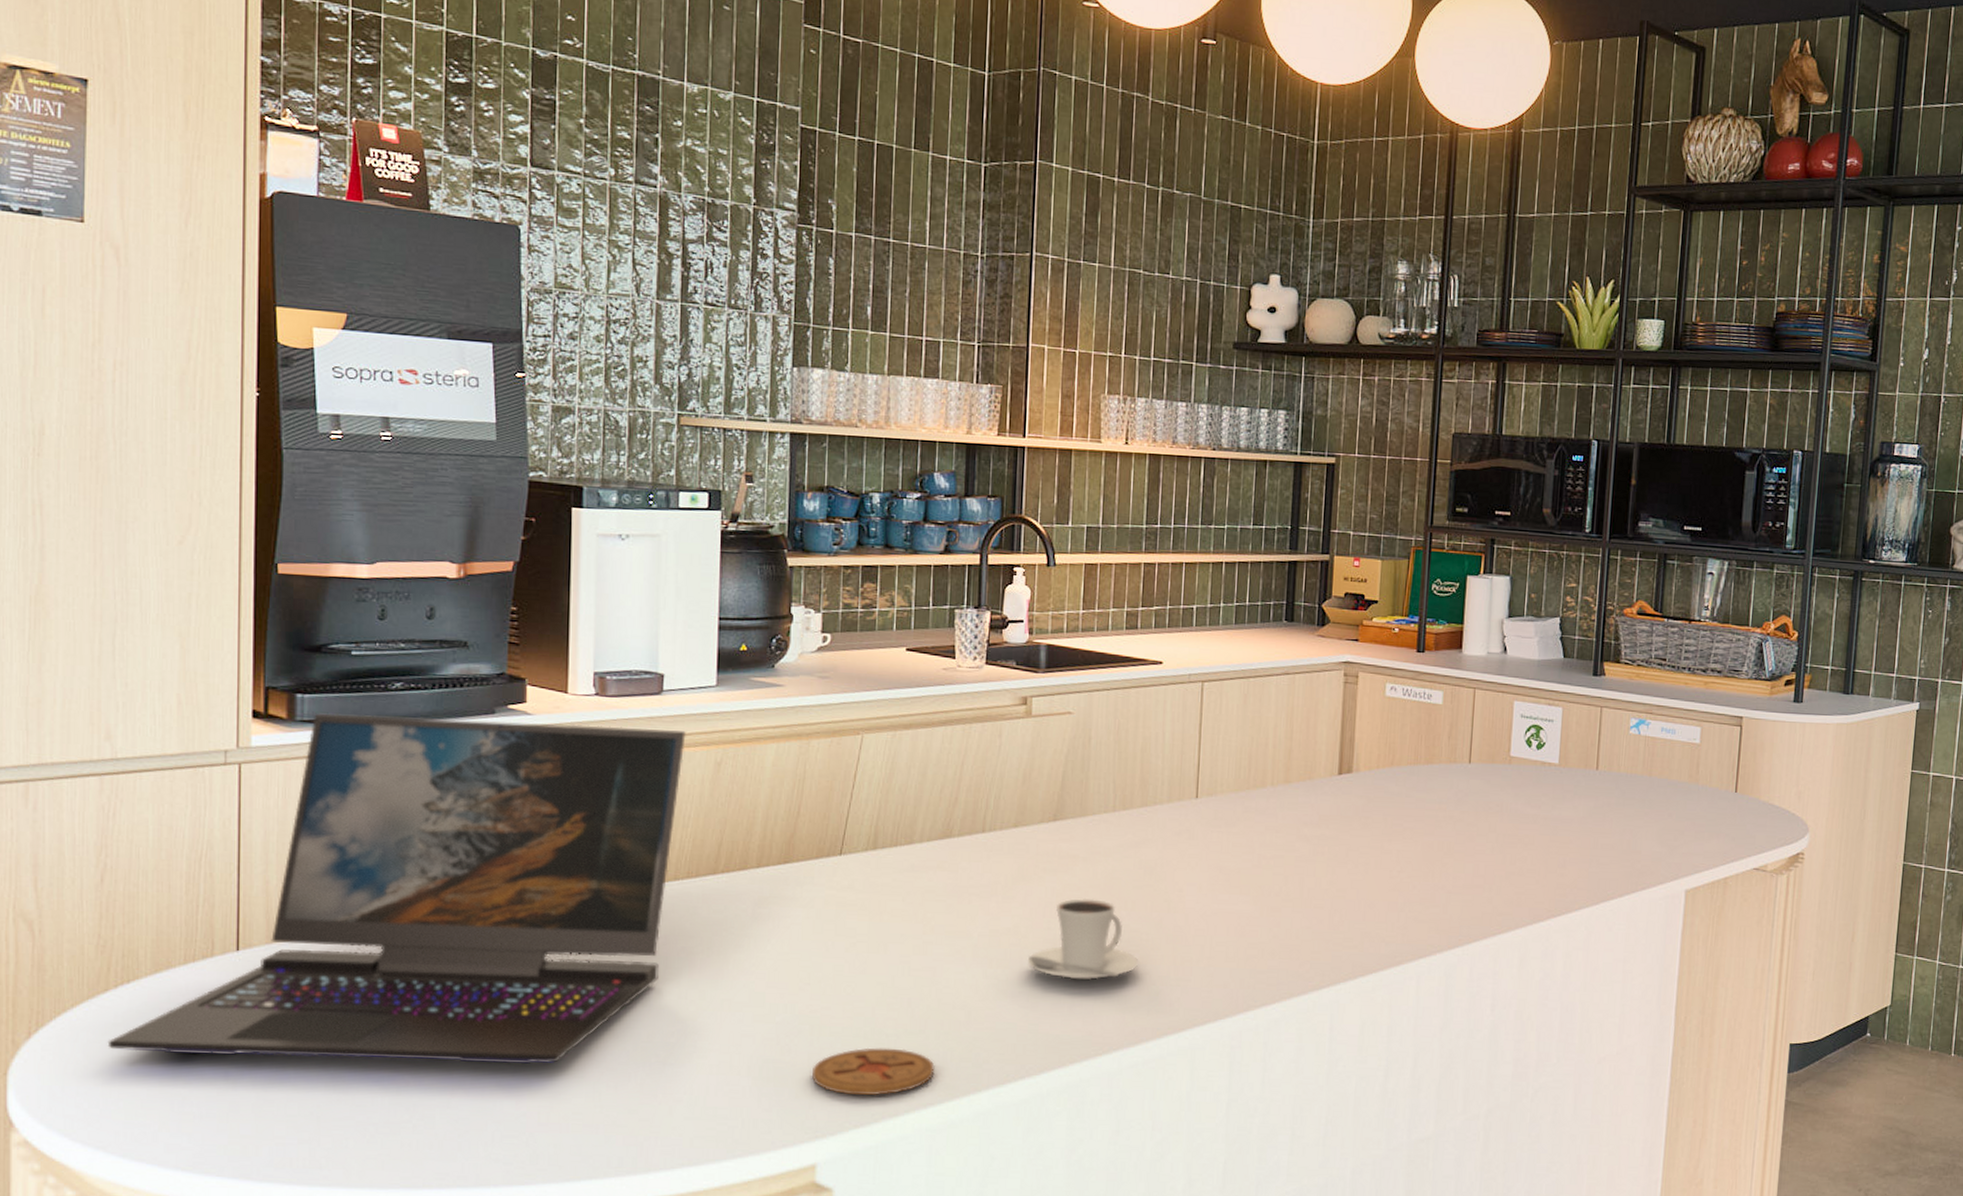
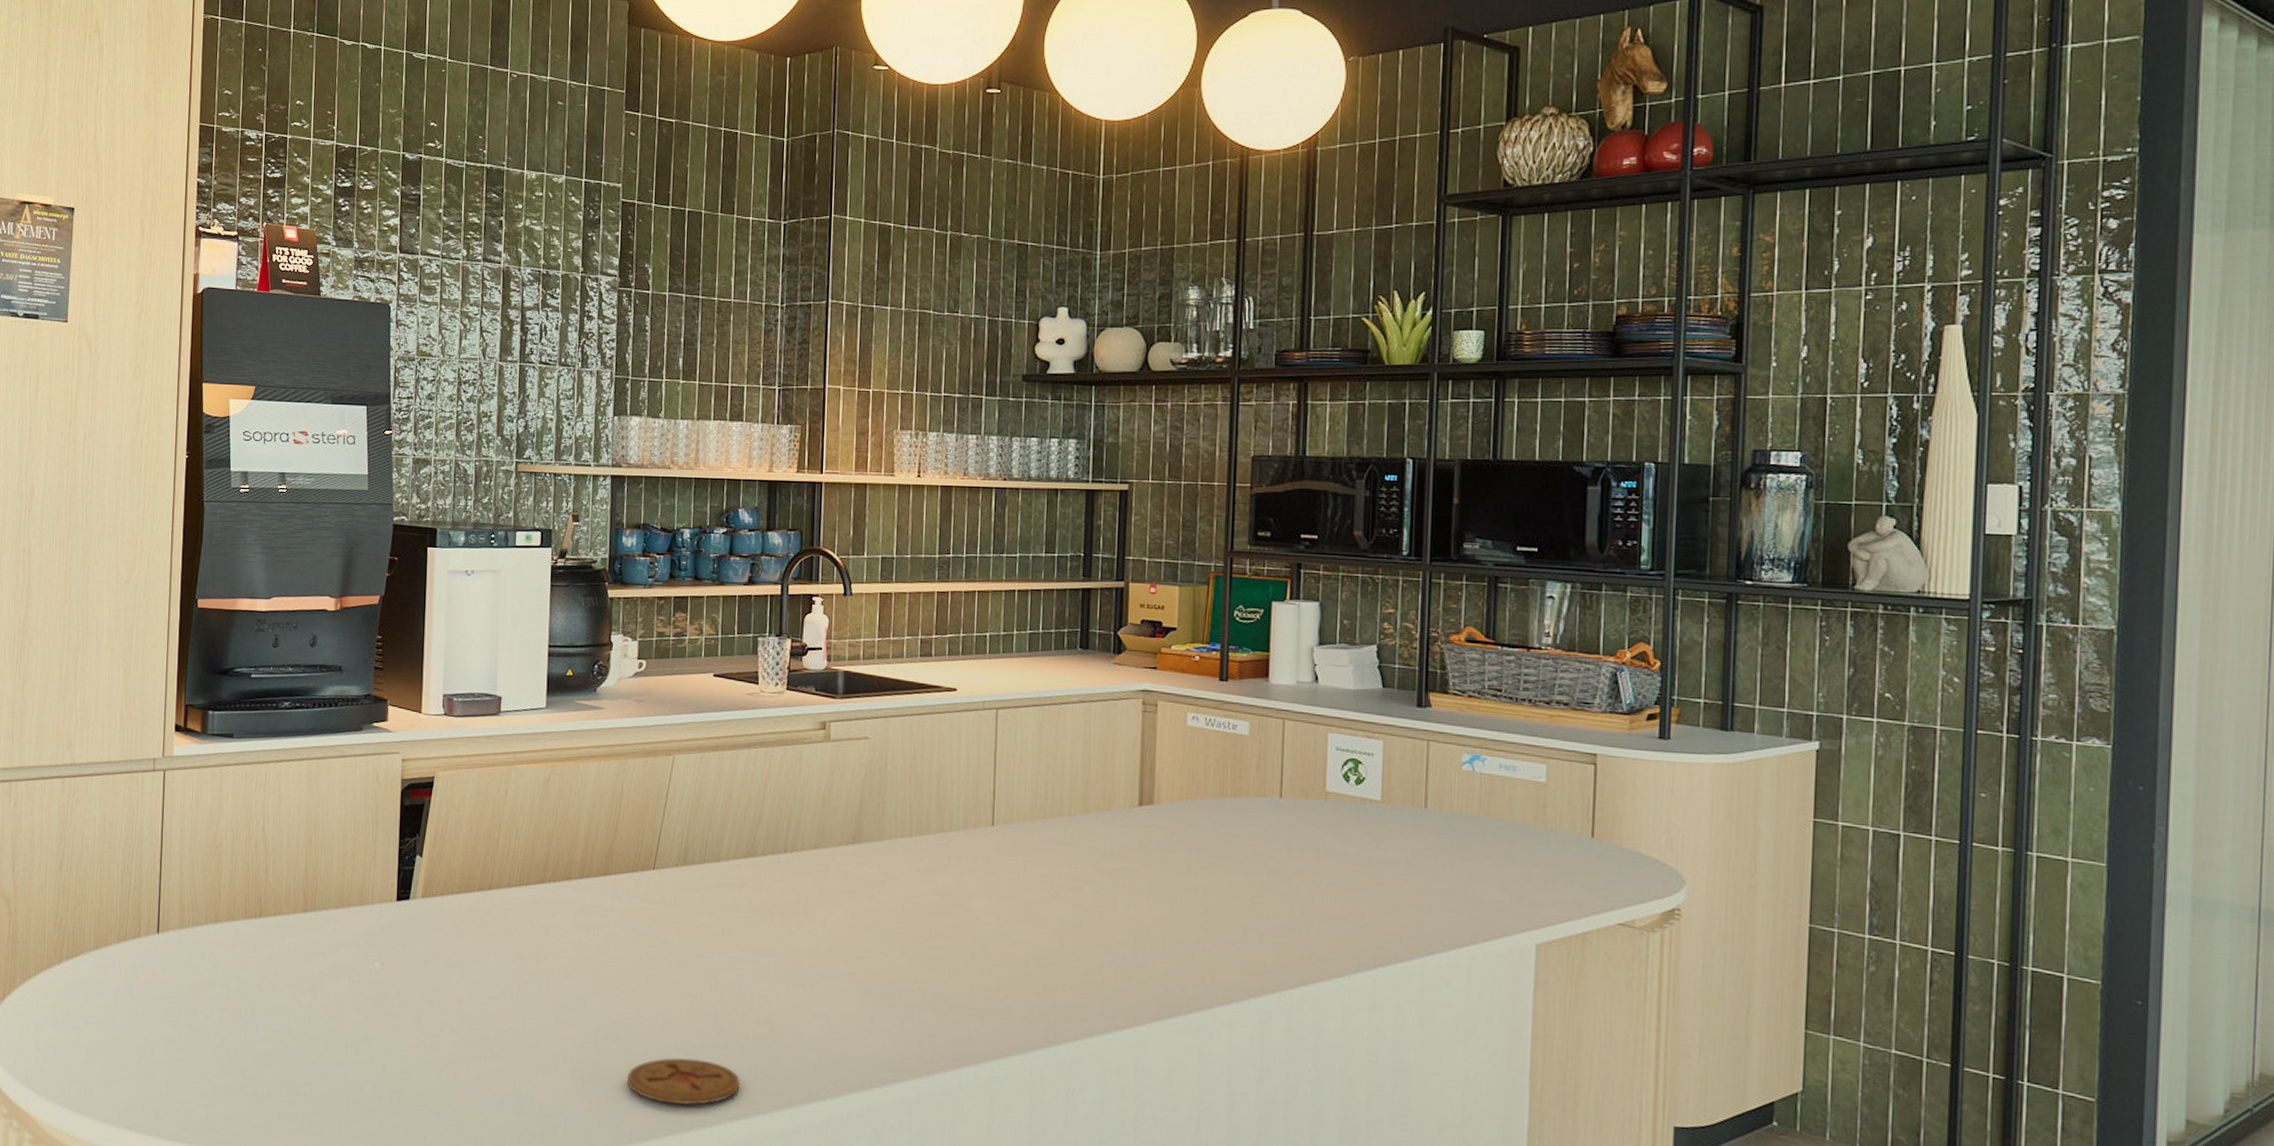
laptop: present [107,713,686,1064] -> none [59,727,520,1052]
cappuccino: present [1027,898,1139,981] -> none [827,921,937,1005]

